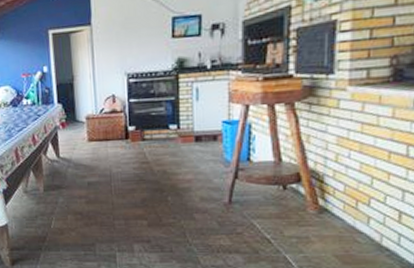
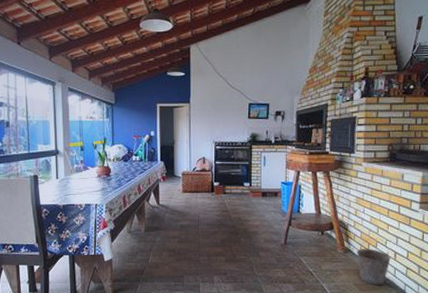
bucket: none [338,192,393,258] -> present [357,238,391,286]

